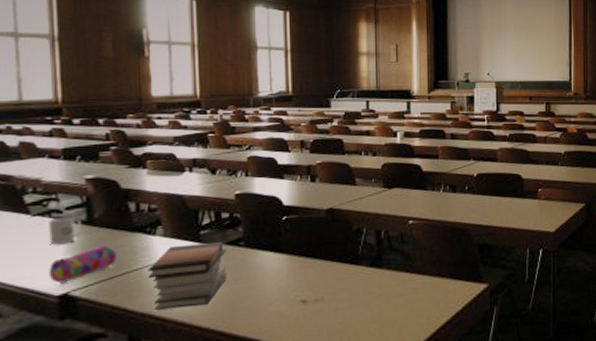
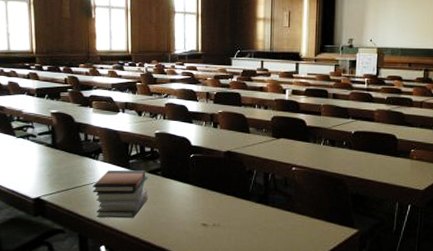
mug: present [48,216,83,245] -> none [27,140,49,161]
pencil case: present [48,245,116,284] -> none [27,164,71,190]

